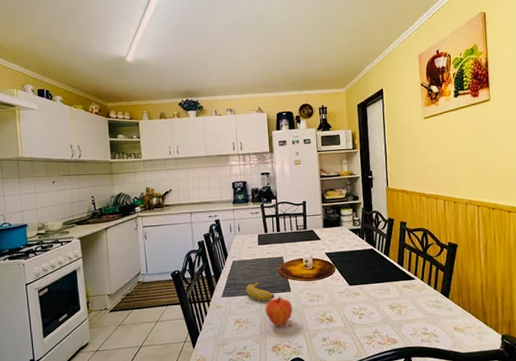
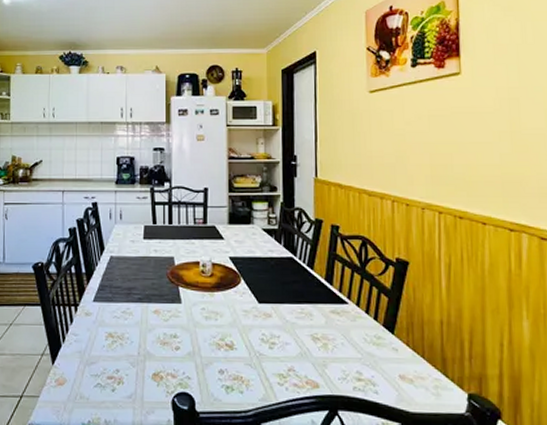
banana: present [245,282,274,301] -> none [124,286,160,313]
fruit: present [265,296,293,327] -> none [146,308,183,348]

